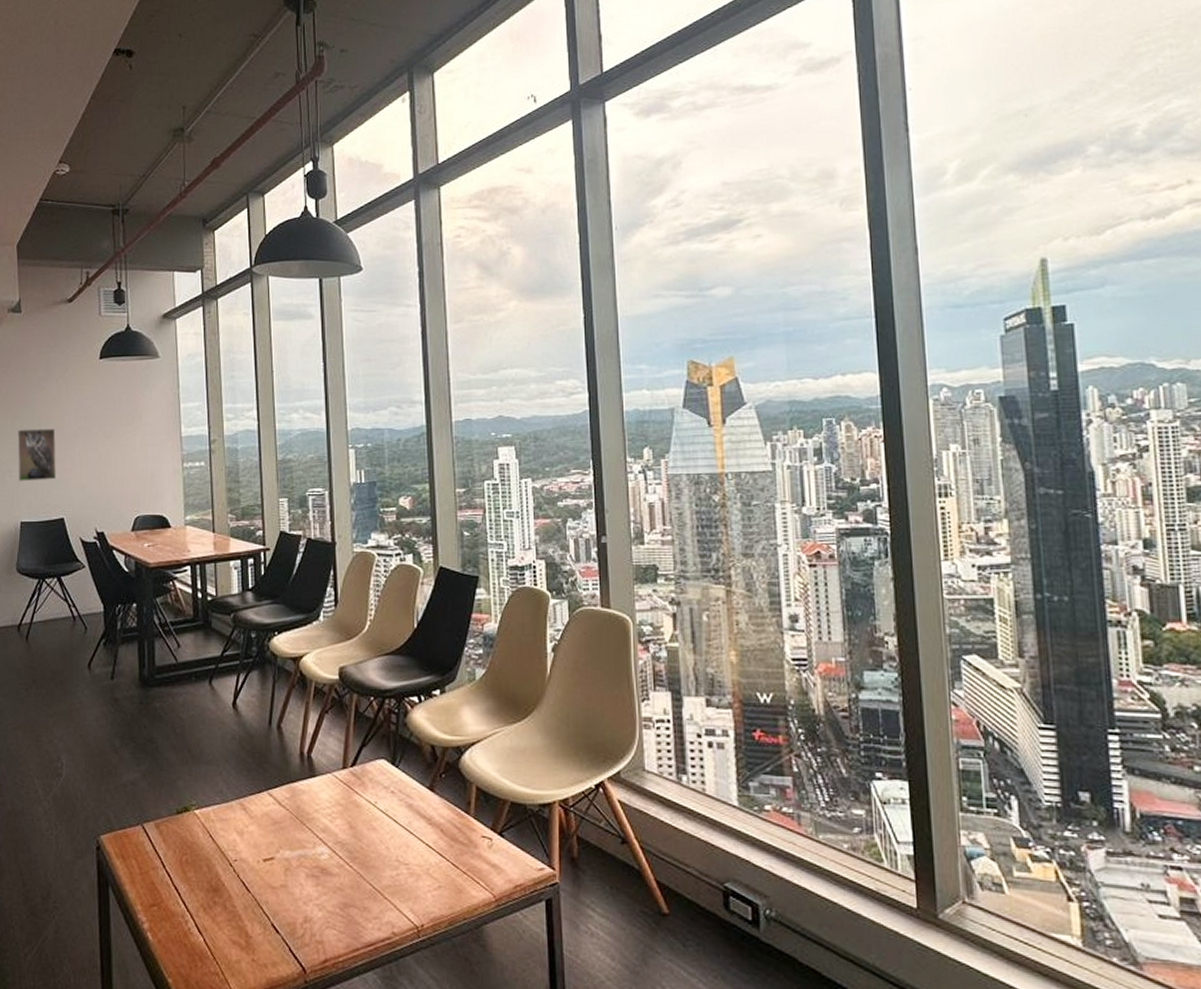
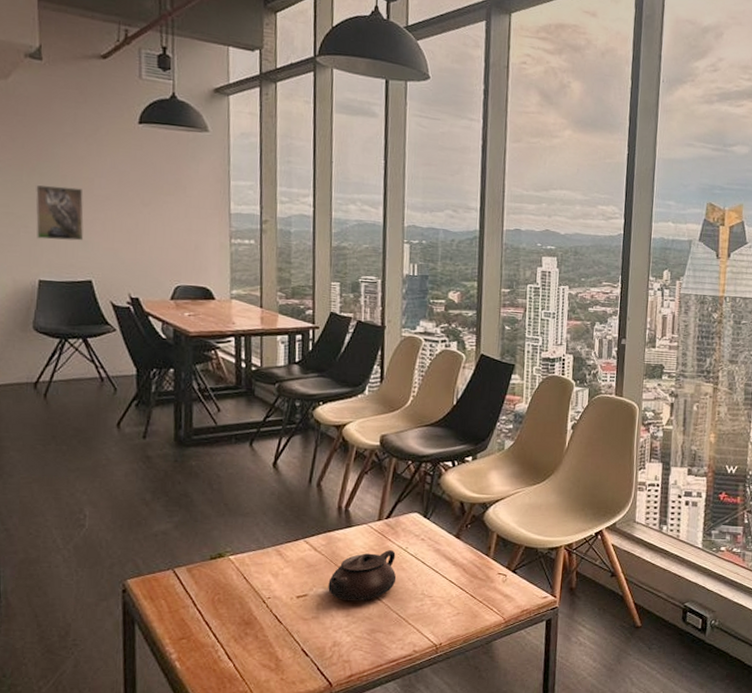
teapot: none [295,804,367,868] -> present [328,549,397,601]

